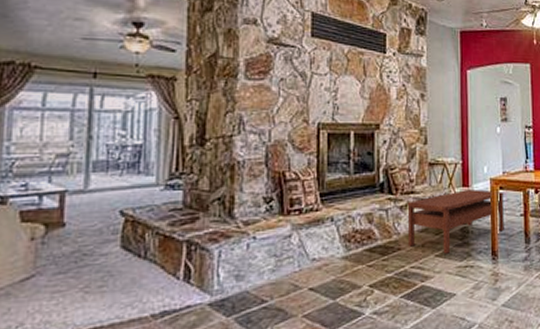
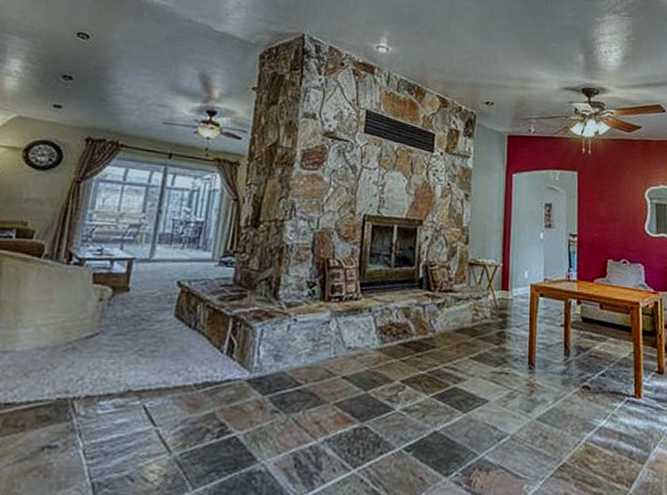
coffee table: present [407,188,504,254] -> none [443,292,544,358]

